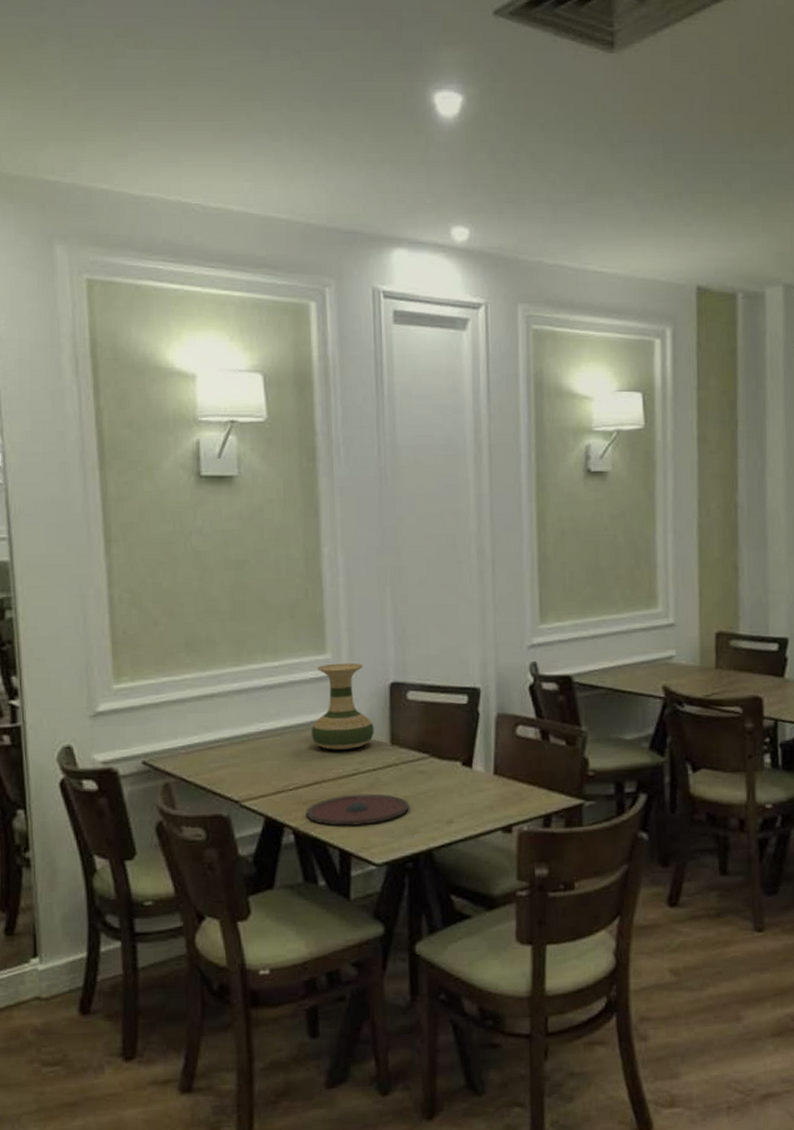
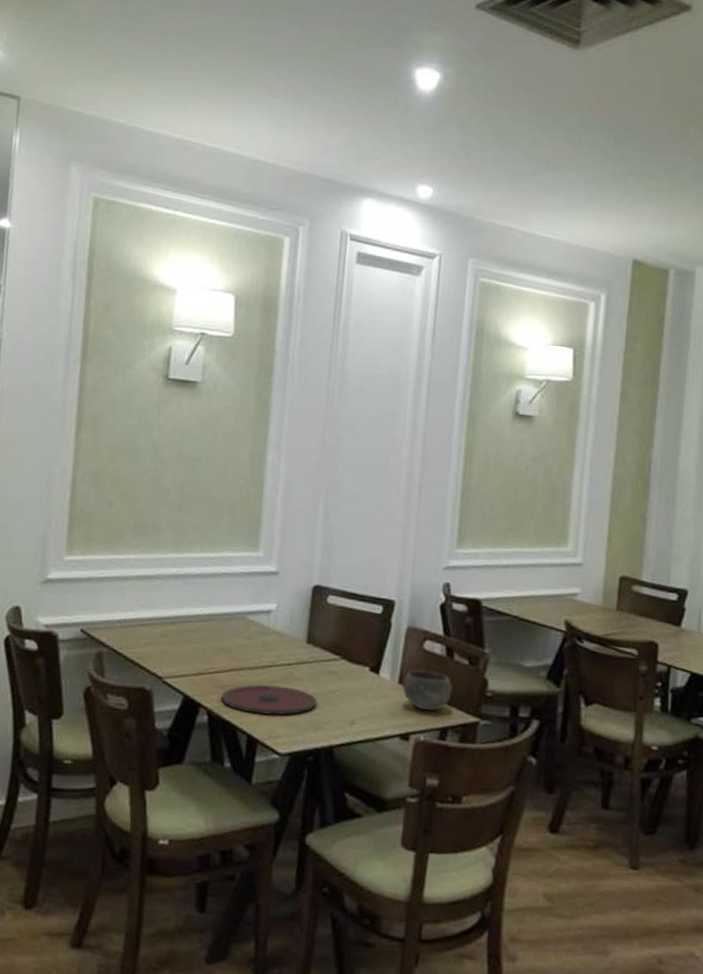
vase: present [311,663,374,750] -> none [235,561,294,643]
bowl: none [499,756,552,799] -> present [402,669,453,711]

